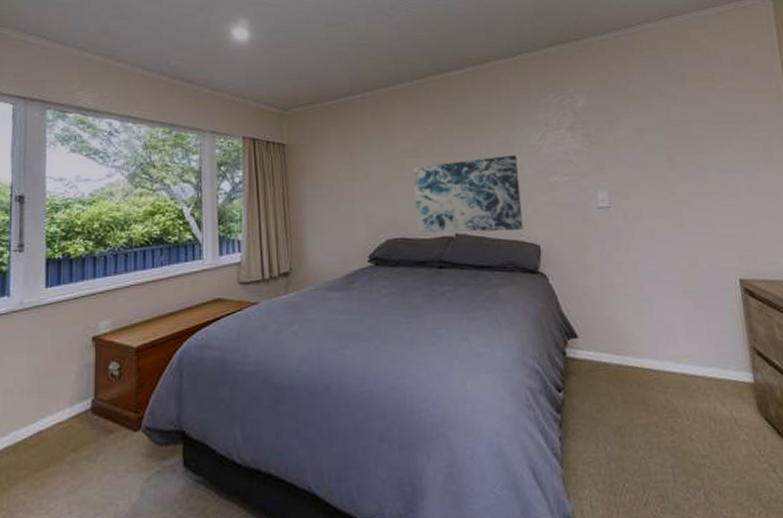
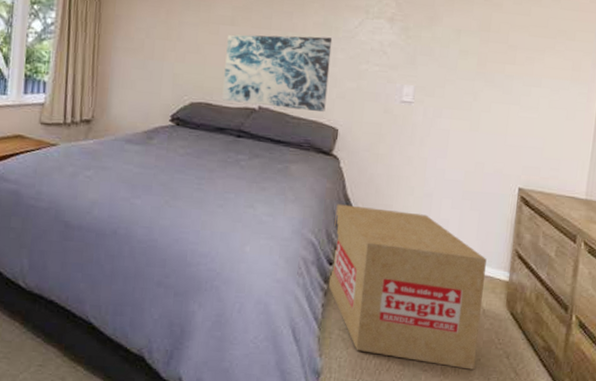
cardboard box: none [553,322,742,491] -> present [328,204,487,370]

